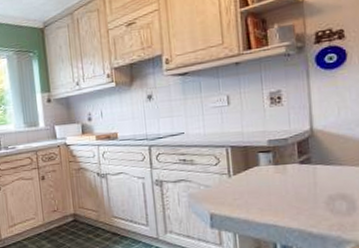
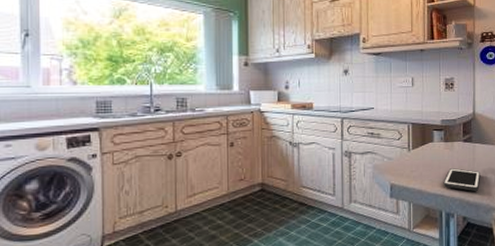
cell phone: none [275,194,326,221] -> present [443,168,481,191]

